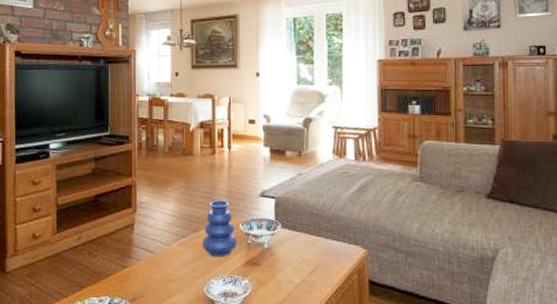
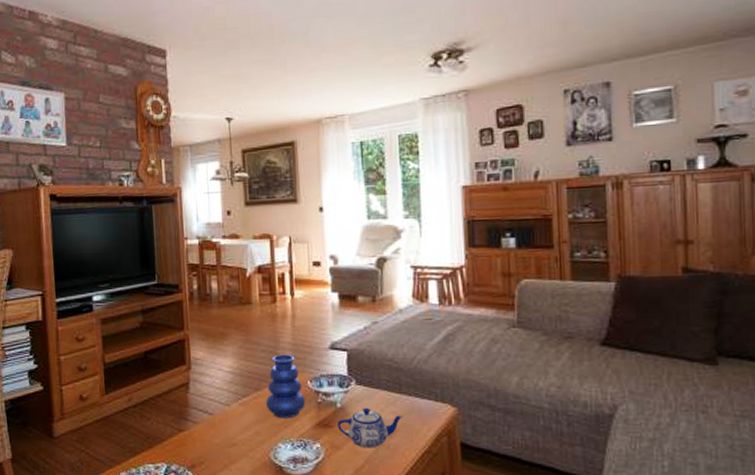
teapot: none [264,248,321,284] -> present [337,407,403,448]

